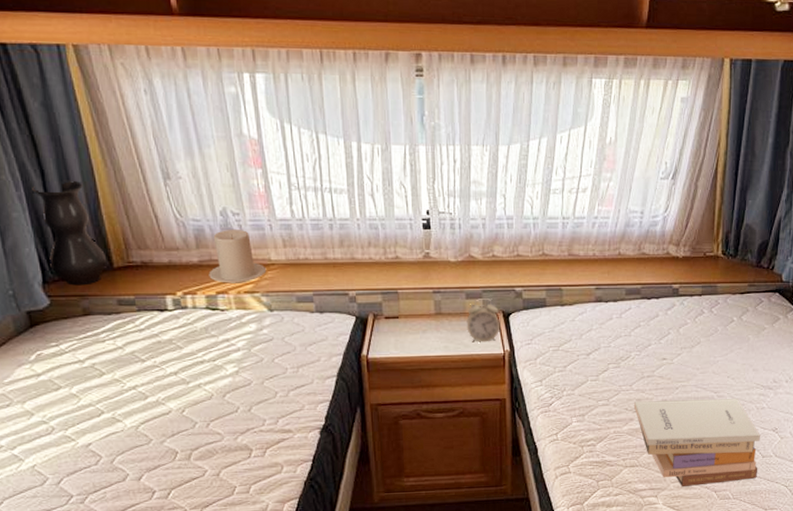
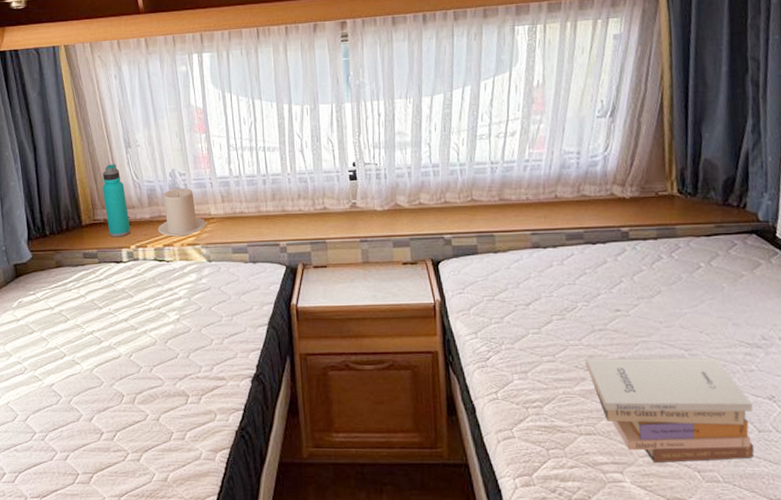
vase: present [32,181,106,286] -> none [26,154,77,242]
water bottle: none [136,198,176,283] -> present [102,164,131,237]
alarm clock: present [466,298,500,343] -> none [394,246,430,292]

